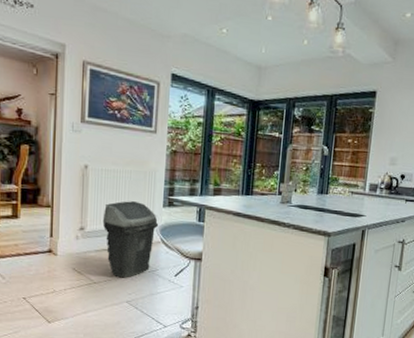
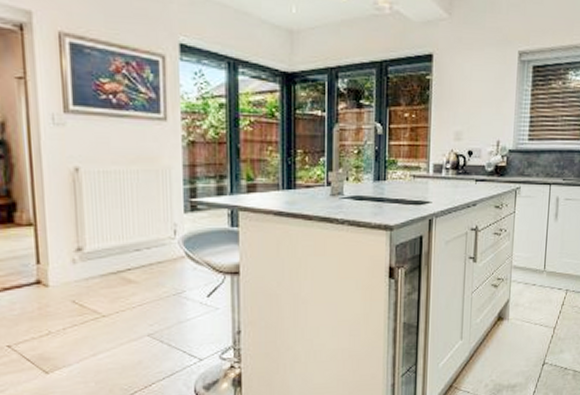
trash can: present [102,201,159,278] -> none [106,209,181,306]

